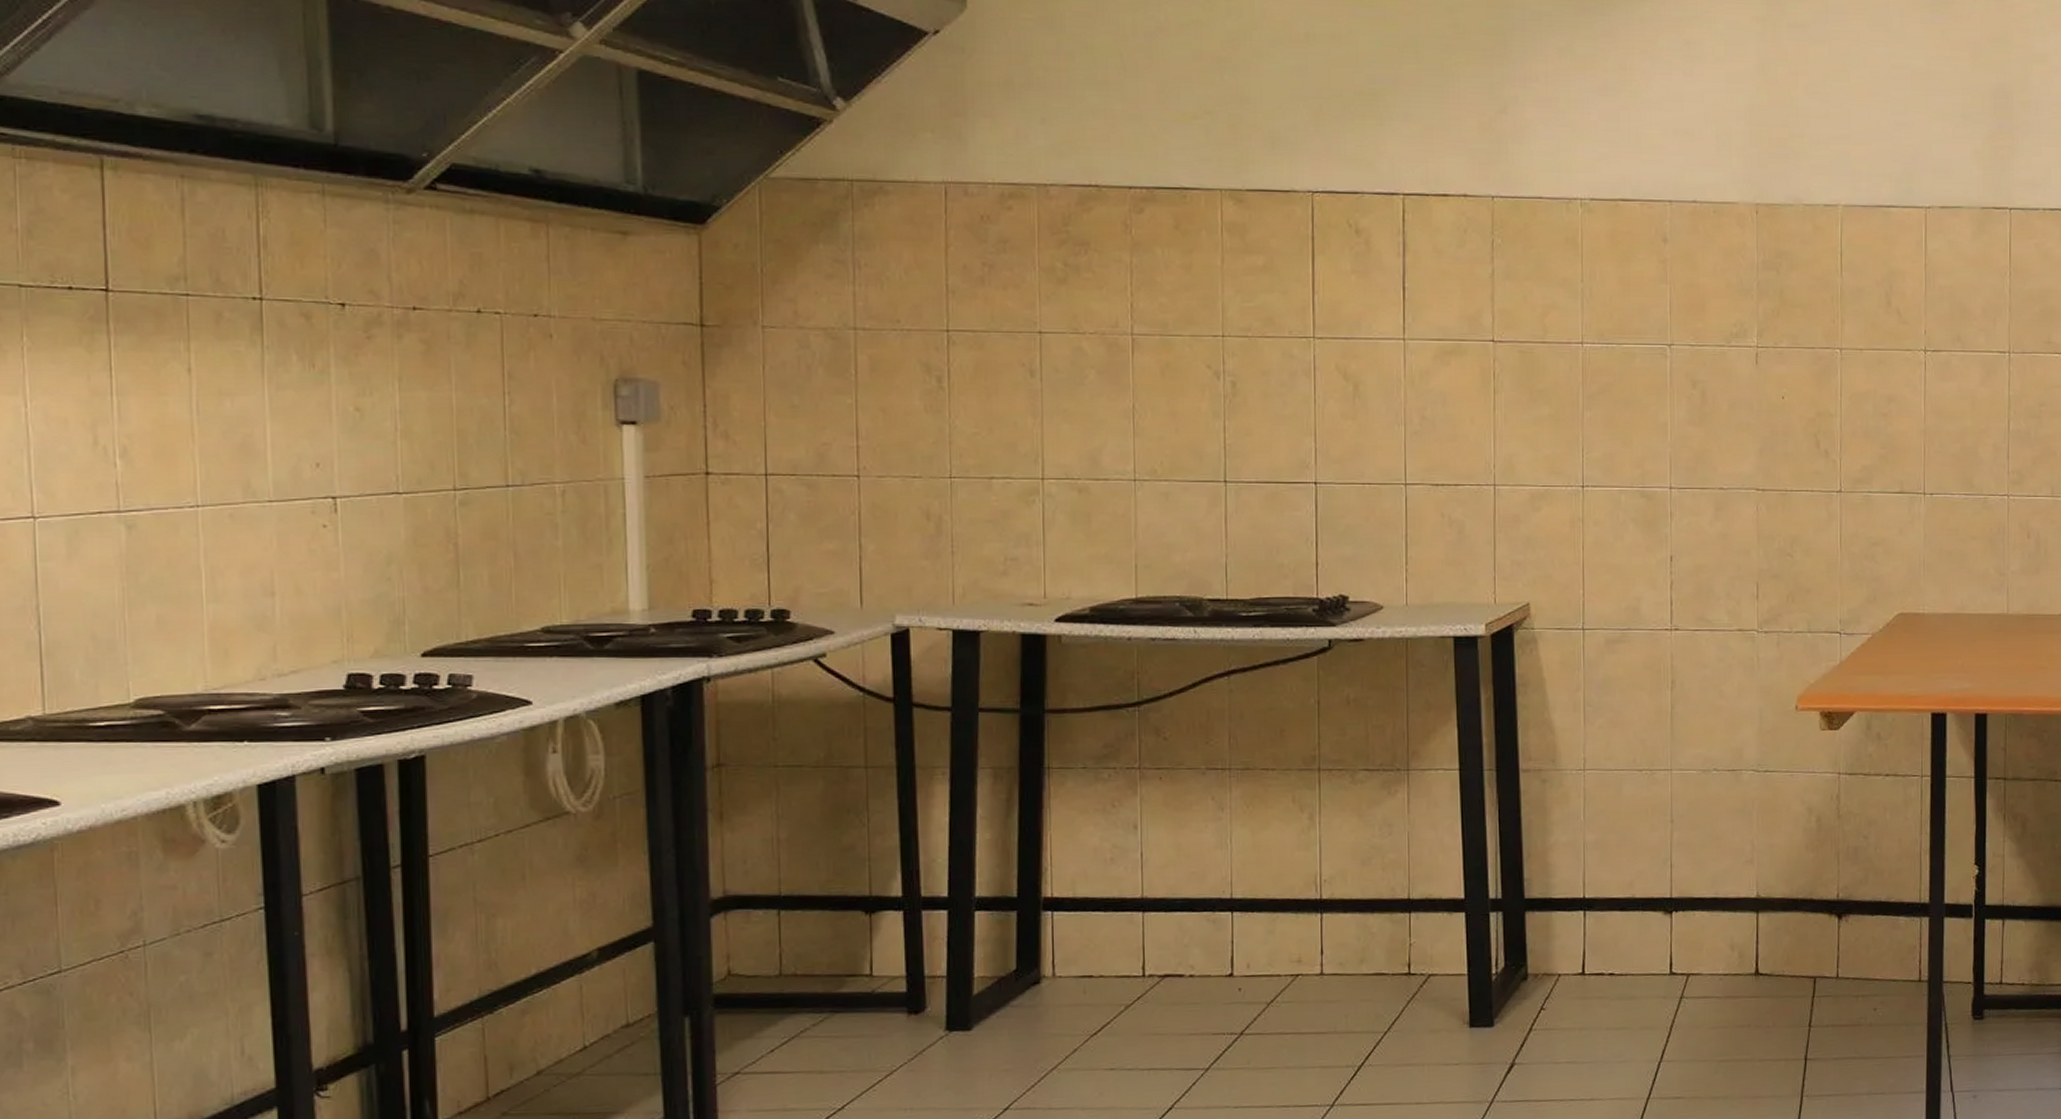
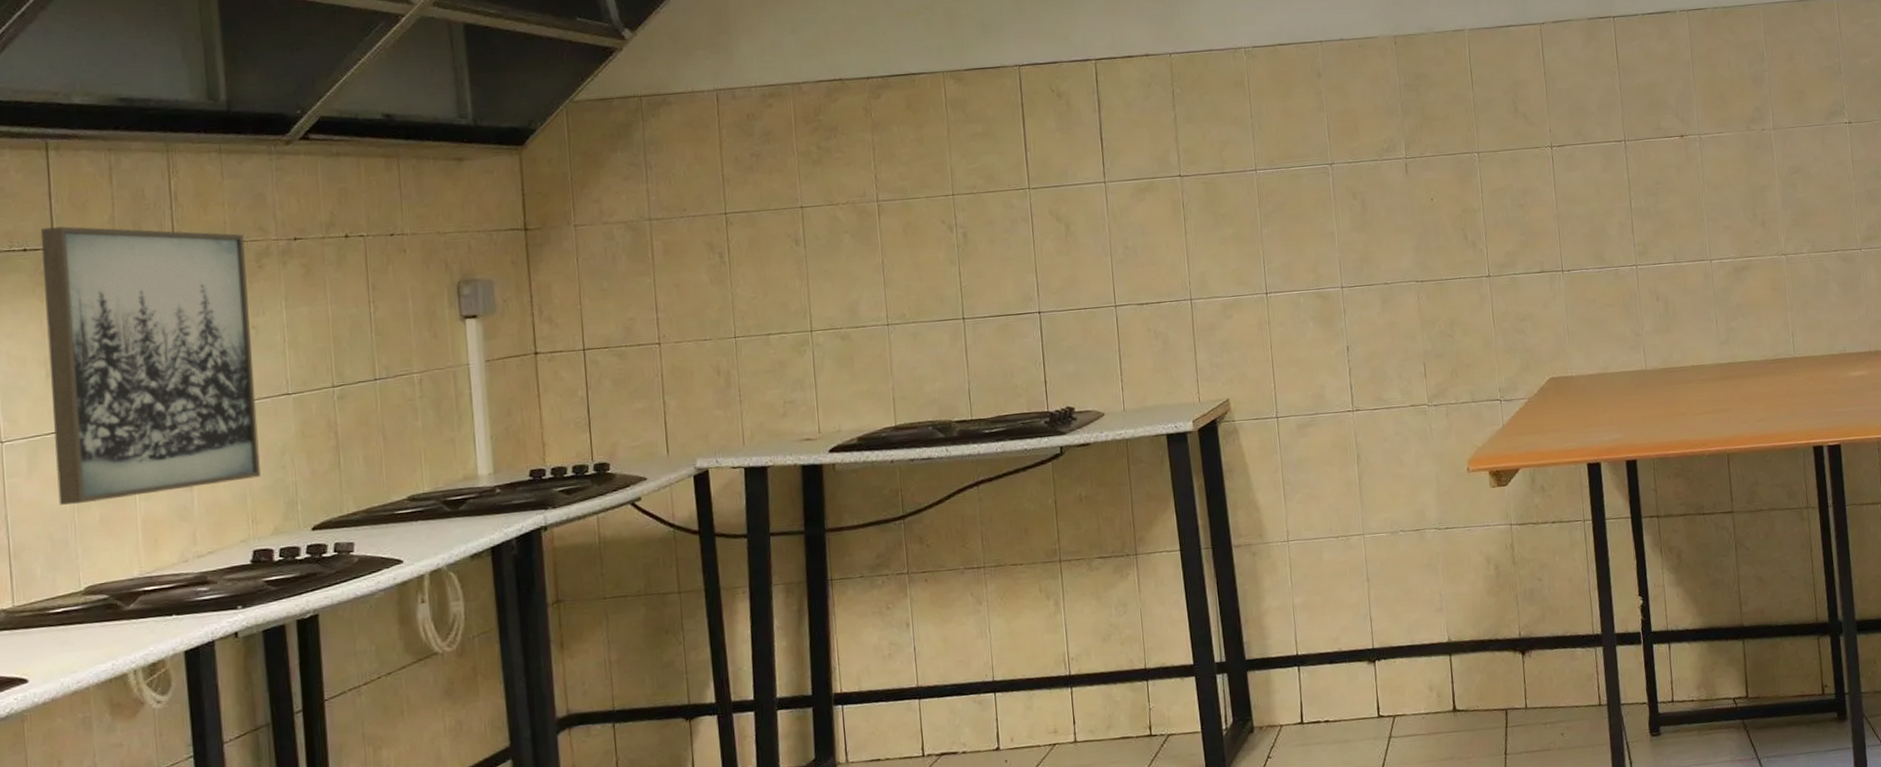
wall art: none [90,264,360,600] -> present [40,226,261,505]

